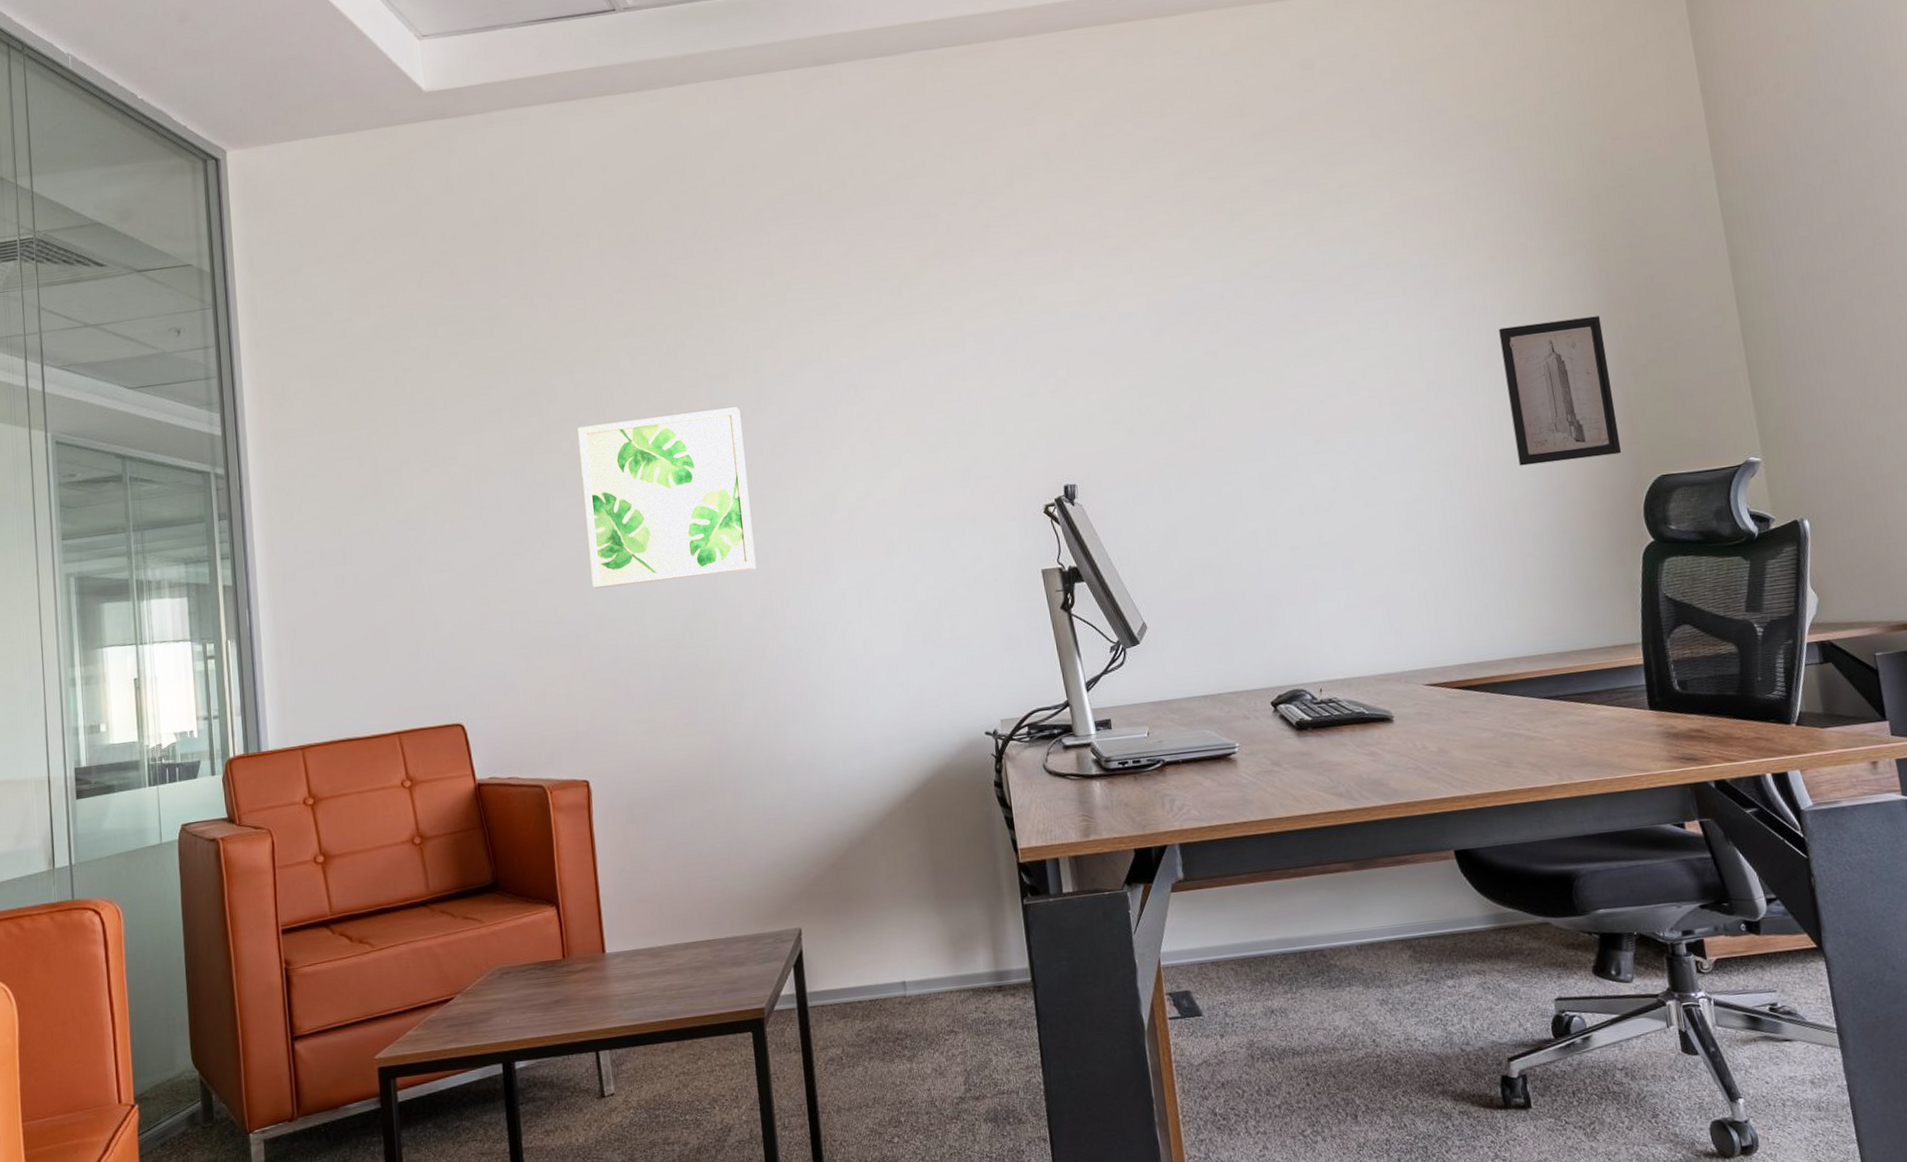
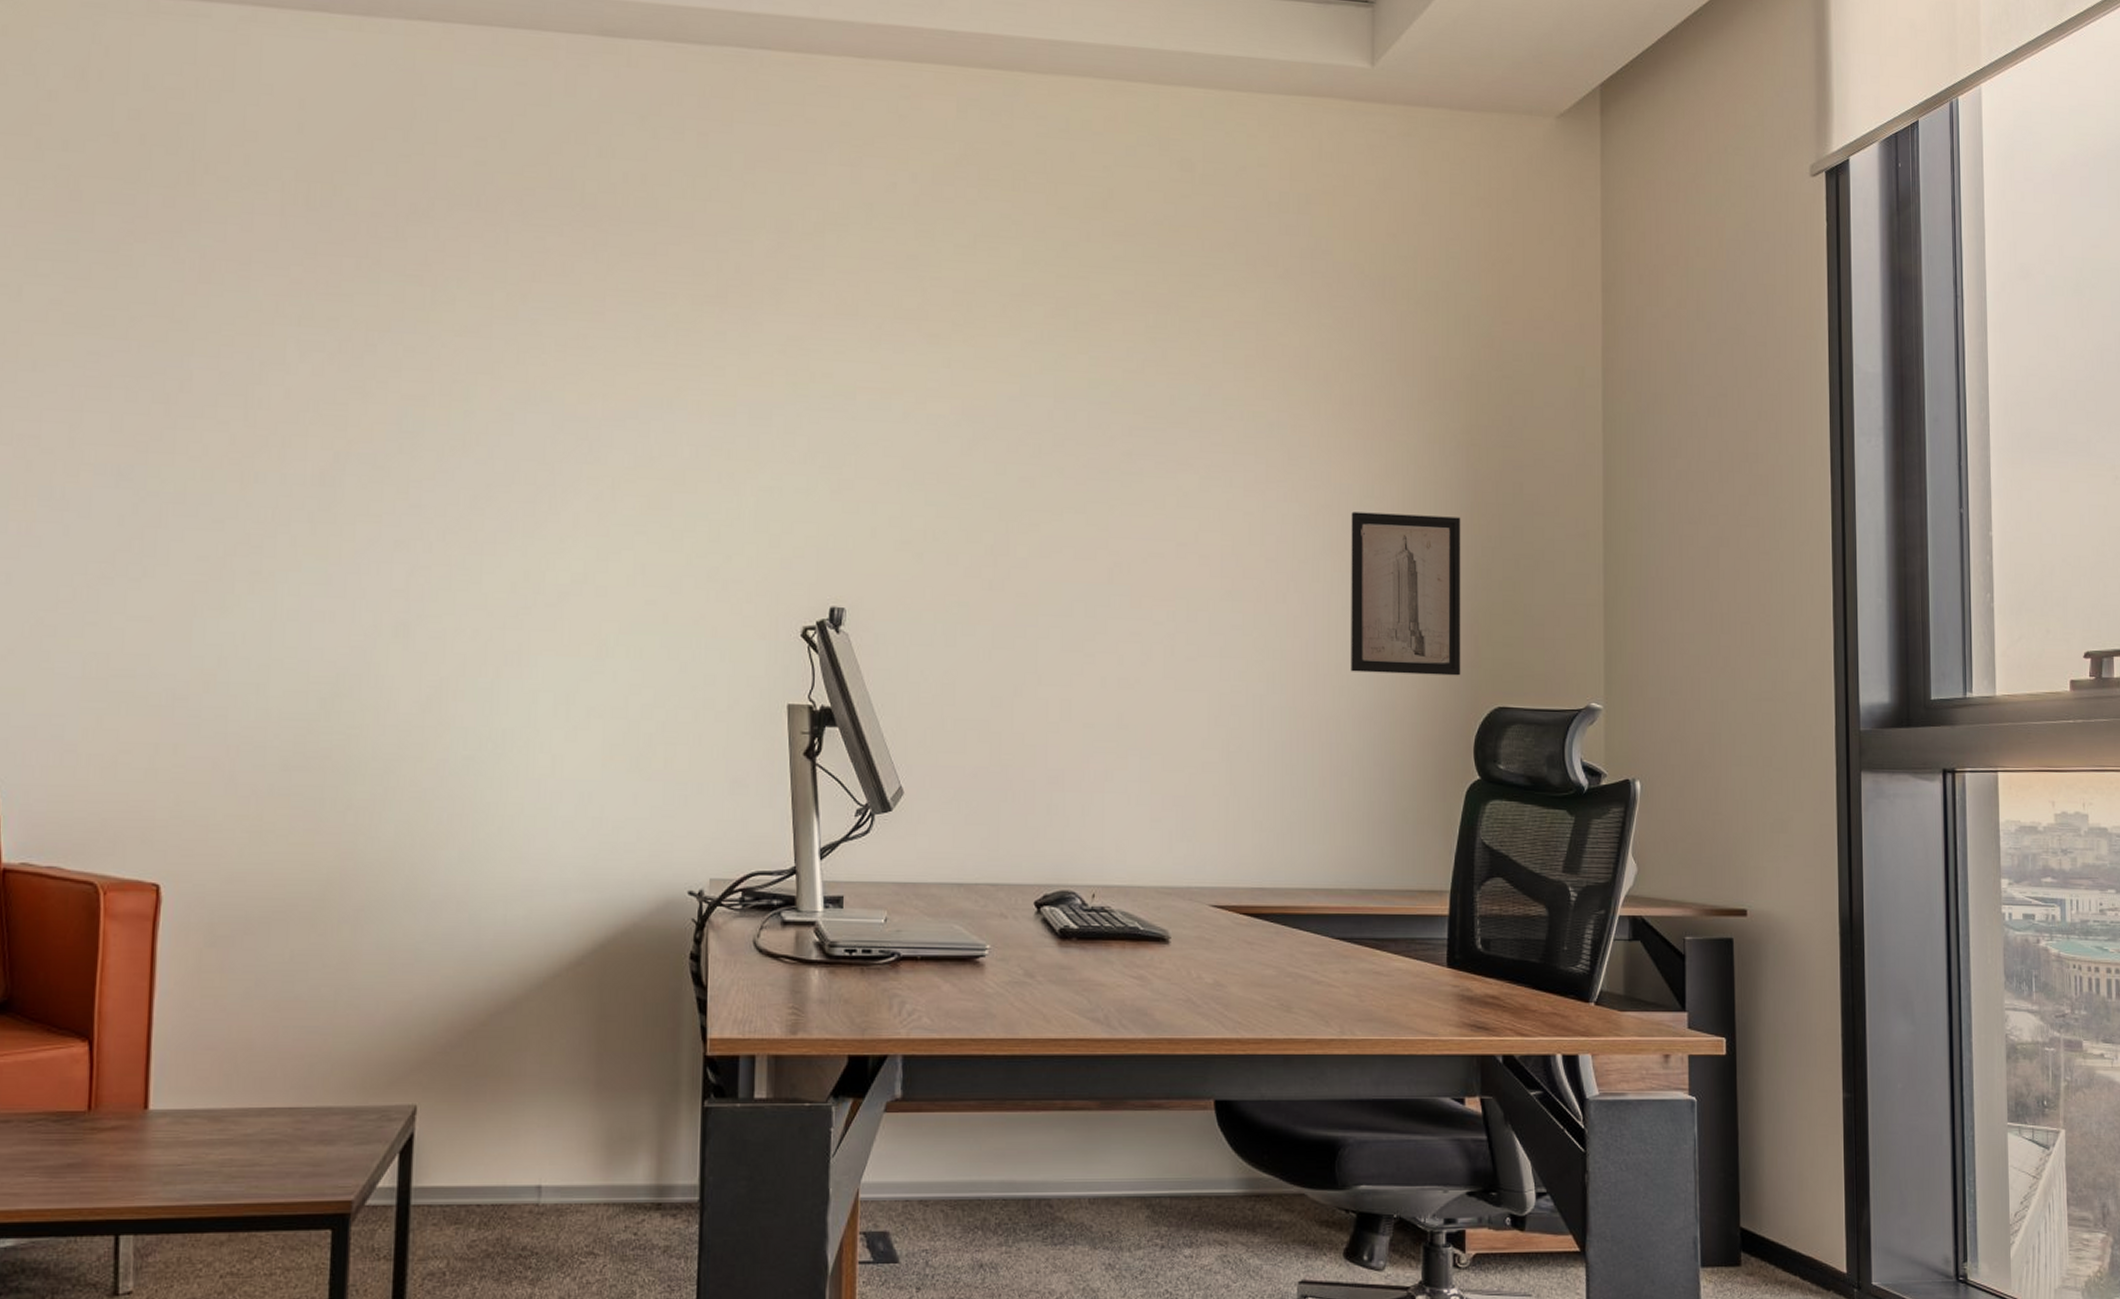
wall art: present [577,407,757,589] -> none [204,428,437,648]

